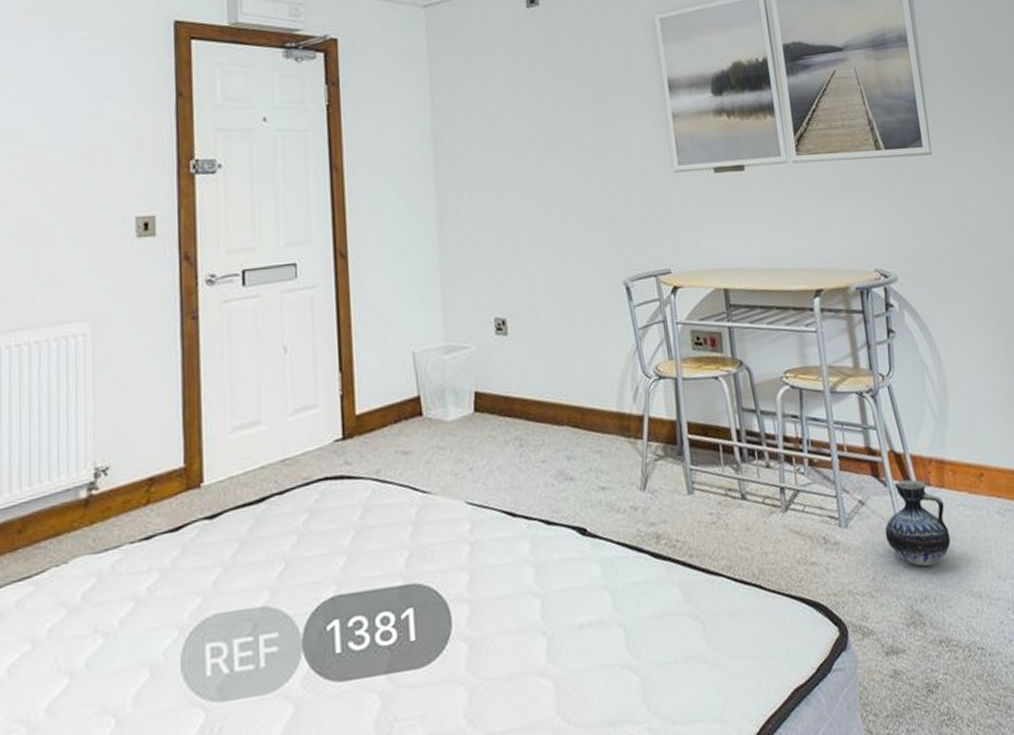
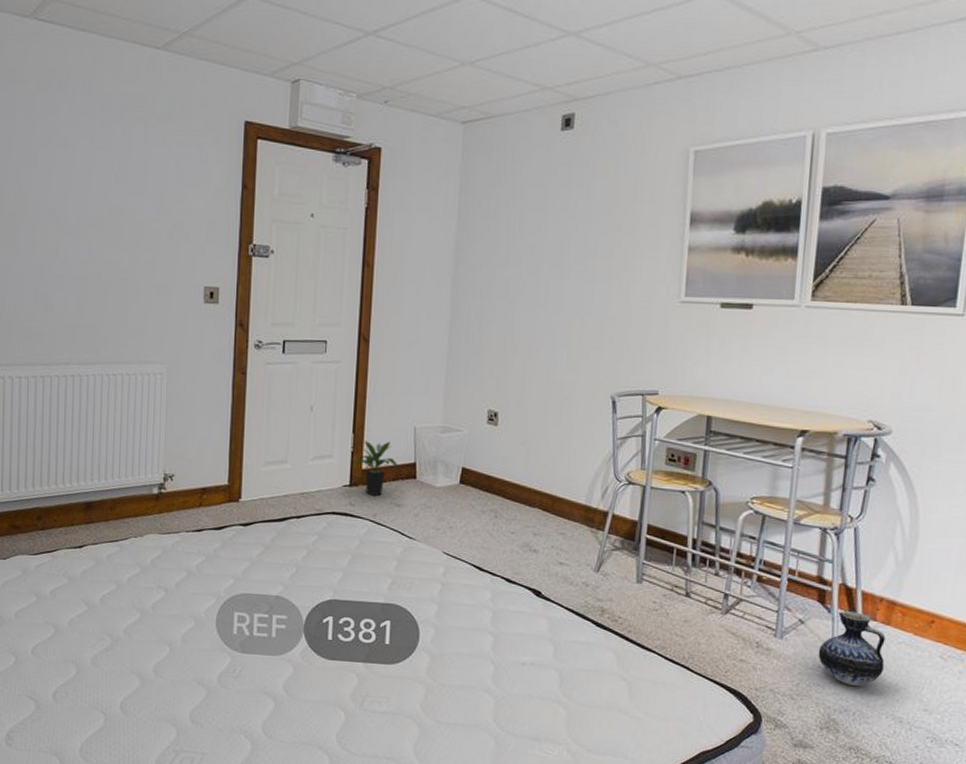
potted plant: none [344,374,400,448] -> present [354,441,399,497]

